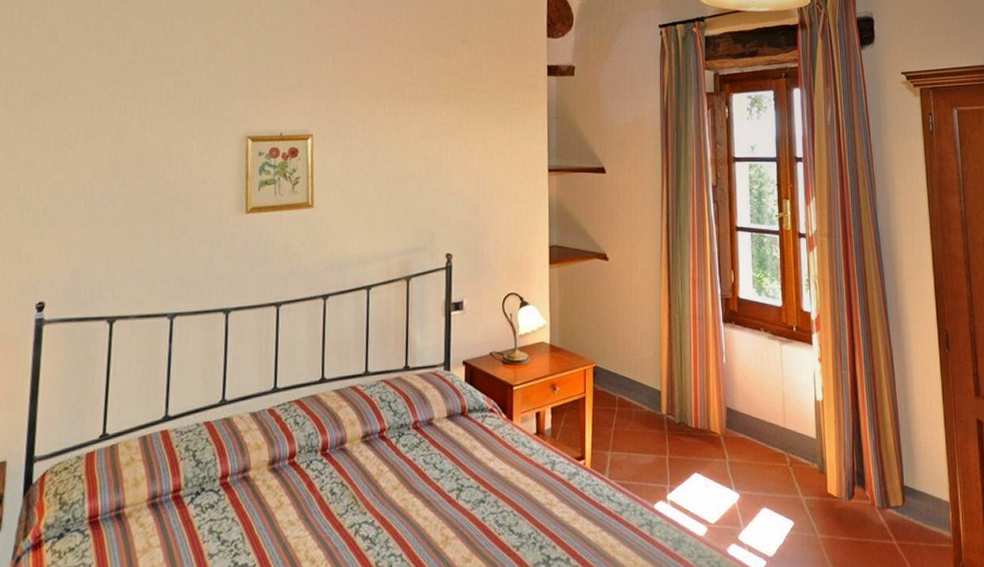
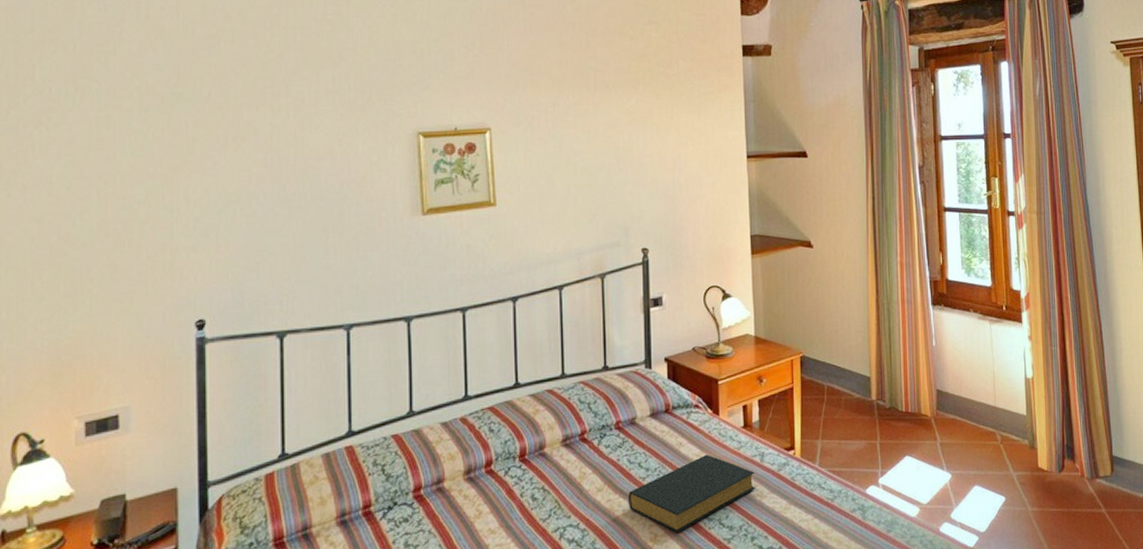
hardback book: none [422,459,545,537] -> present [629,454,755,534]

